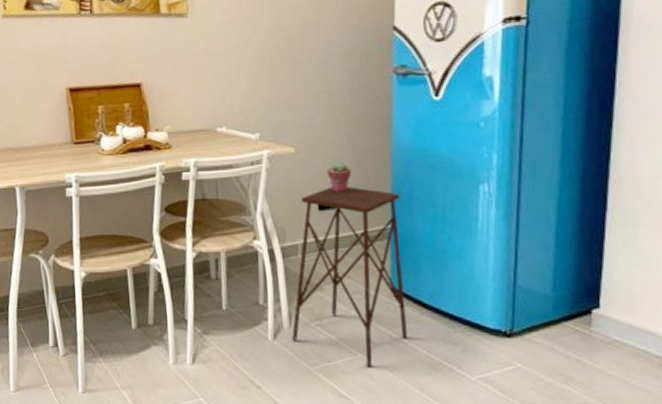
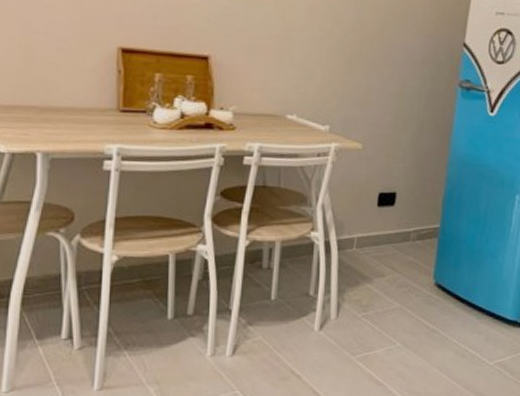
side table: present [292,186,408,367] -> none [338,184,451,355]
potted succulent: present [327,161,351,192] -> none [389,162,411,190]

